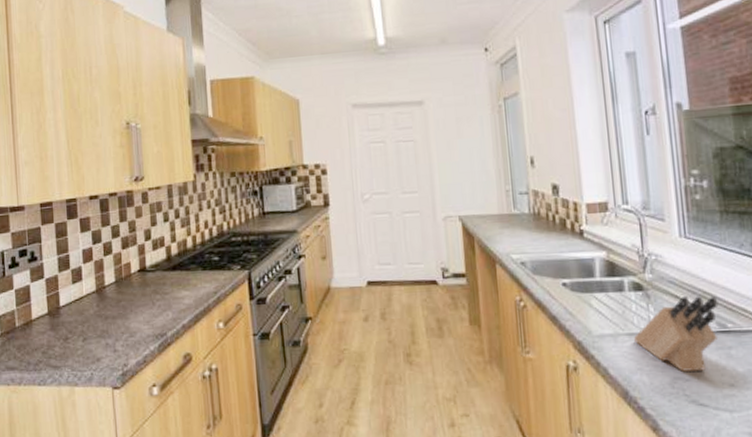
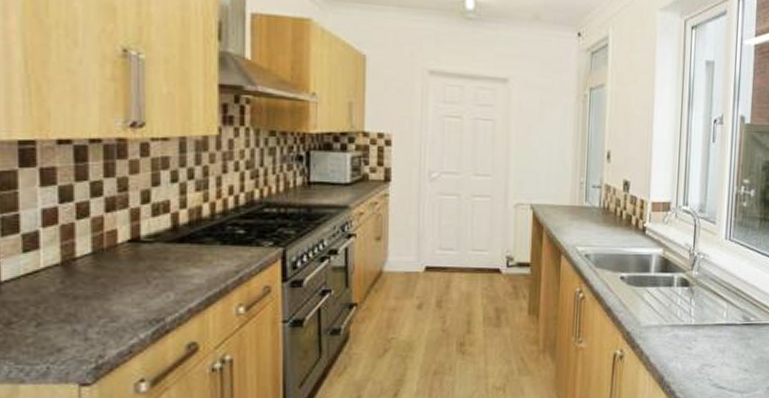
knife block: present [633,295,719,372] -> none [674,292,747,359]

